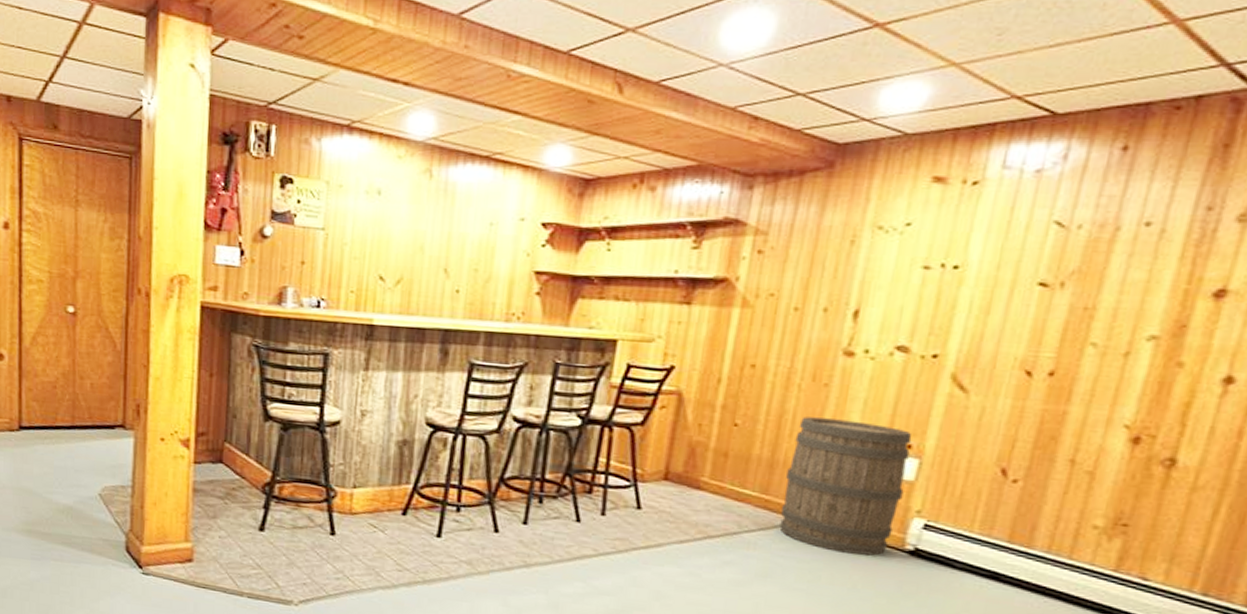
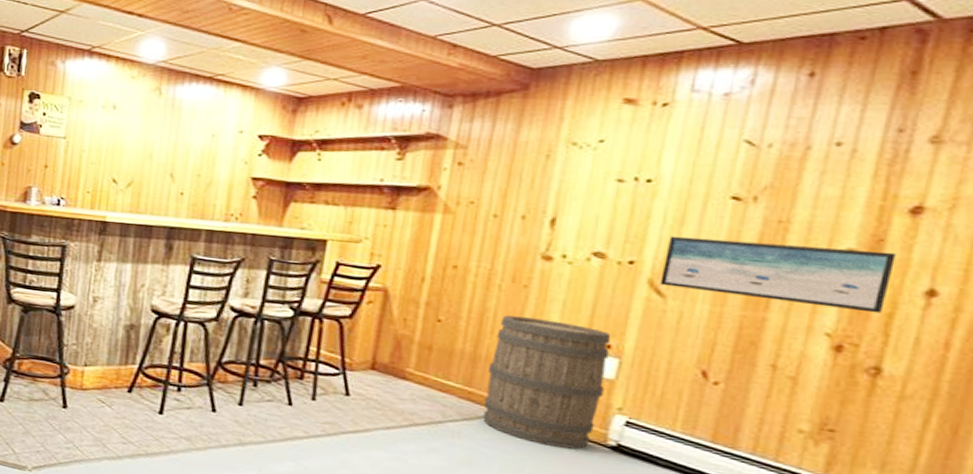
wall art: none [963,326,1198,403] -> present [660,235,896,314]

